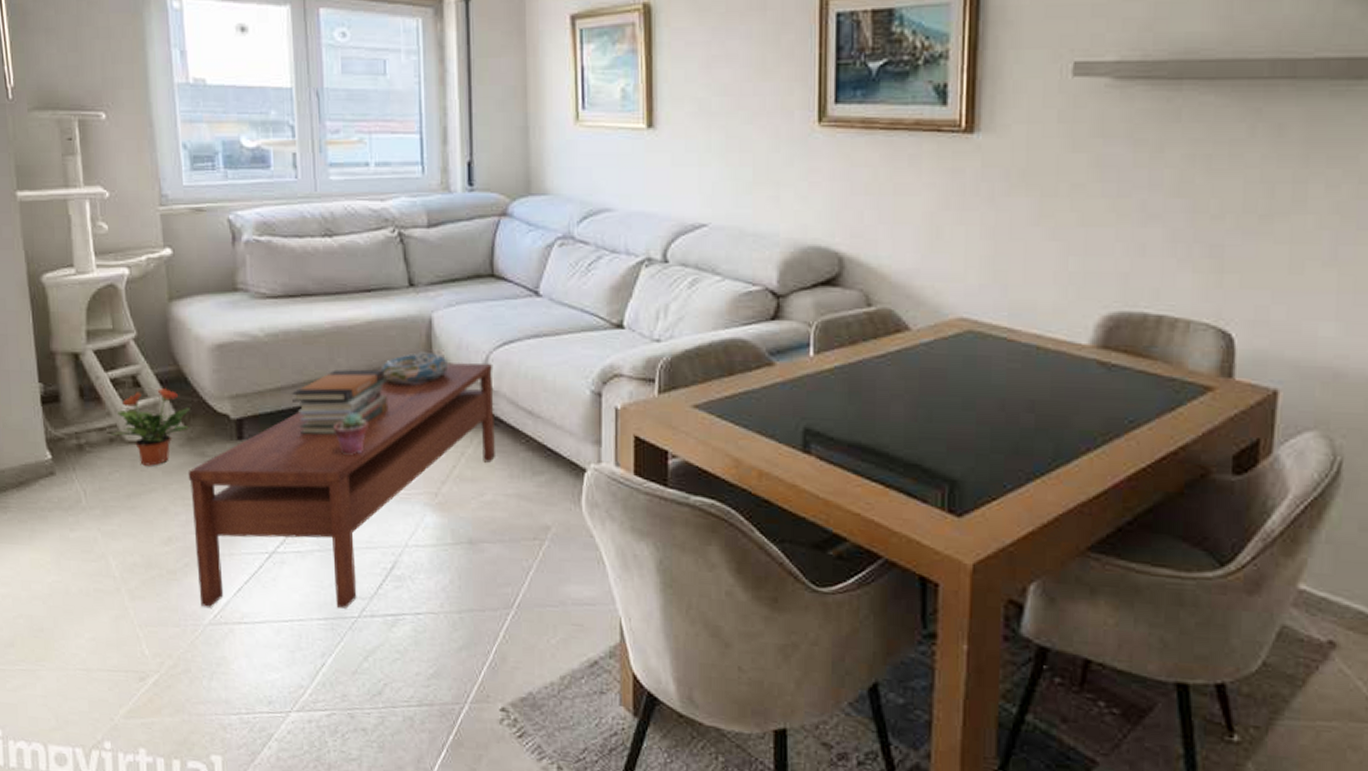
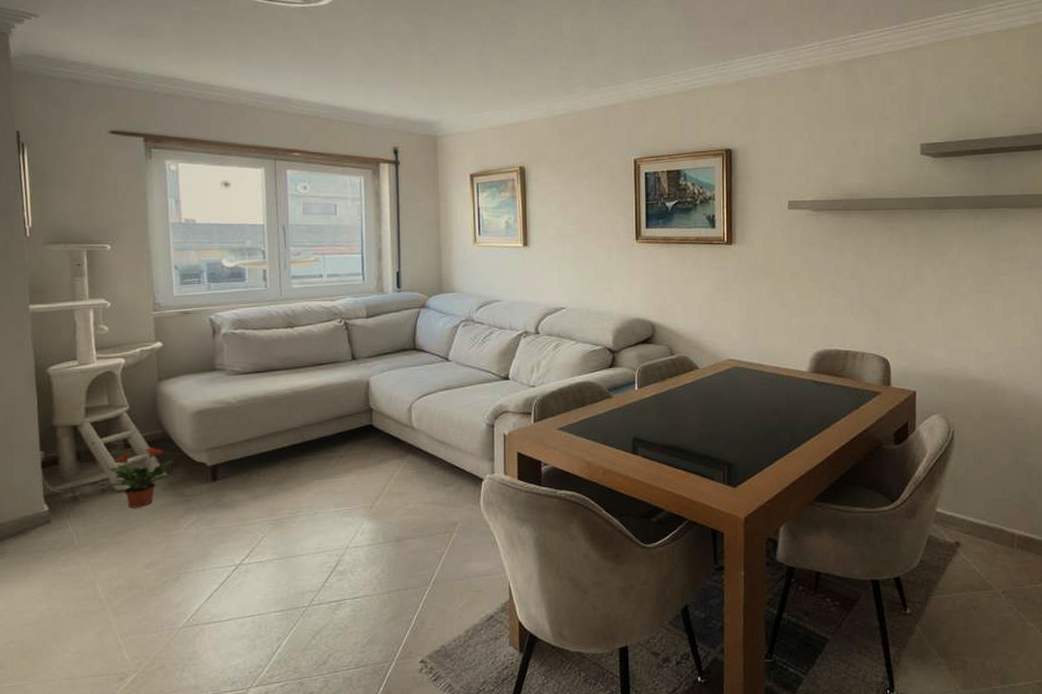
coffee table: present [188,362,495,609] -> none [169,410,416,614]
book stack: present [292,369,389,435] -> none [258,420,335,472]
potted succulent: present [333,413,368,455] -> none [291,453,319,485]
decorative bowl: present [380,352,449,385] -> none [329,405,382,430]

